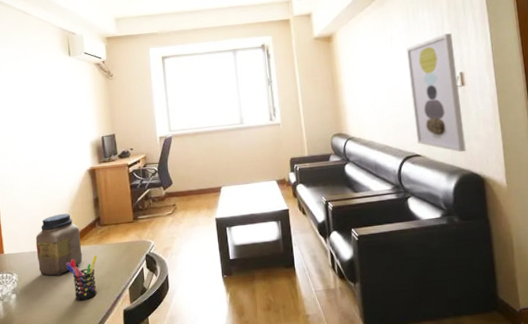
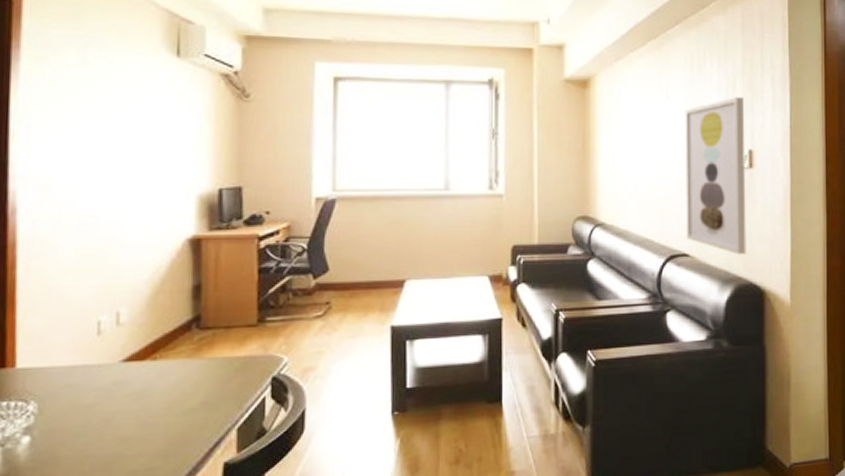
jar: present [35,213,83,276] -> none [78,306,163,407]
pen holder: present [66,255,98,301] -> none [130,376,189,449]

